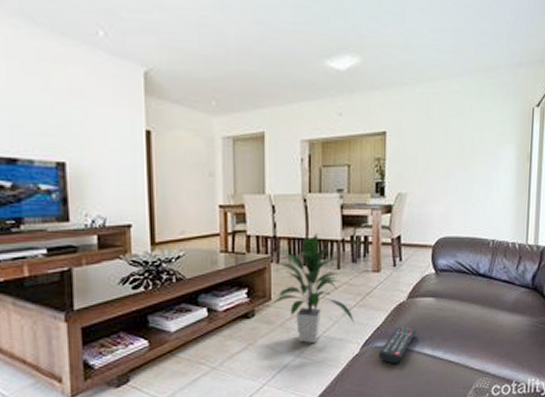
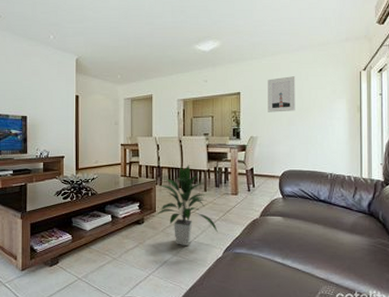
remote control: present [378,326,417,364] -> none [237,238,269,268]
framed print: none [421,111,457,161] -> present [268,76,295,112]

